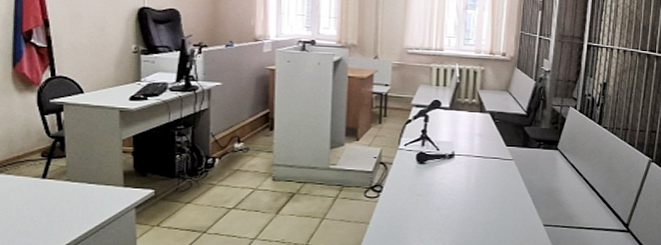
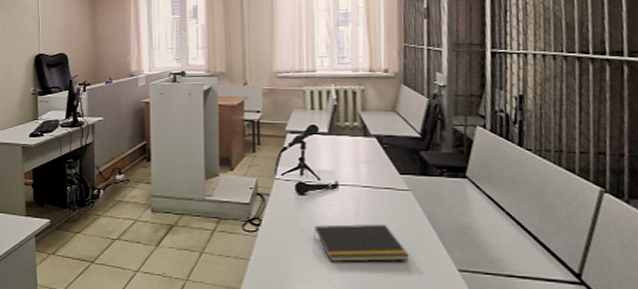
notepad: none [429,188,508,222] -> present [313,224,410,262]

